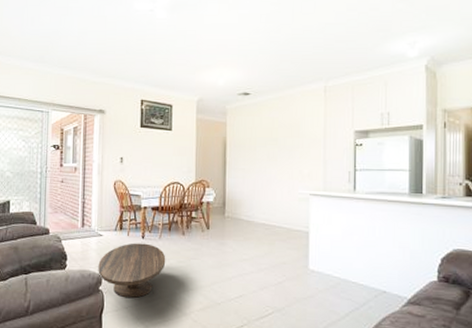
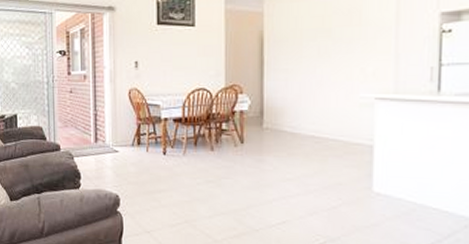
coffee table: present [98,243,166,298] -> none [115,159,192,221]

